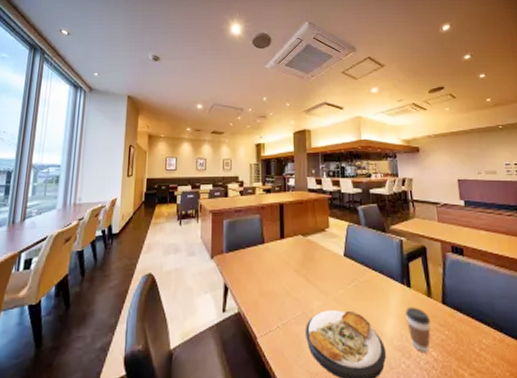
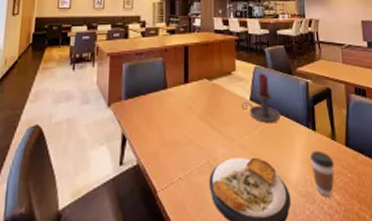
candle holder: none [336,231,374,278] -> present [242,74,280,123]

